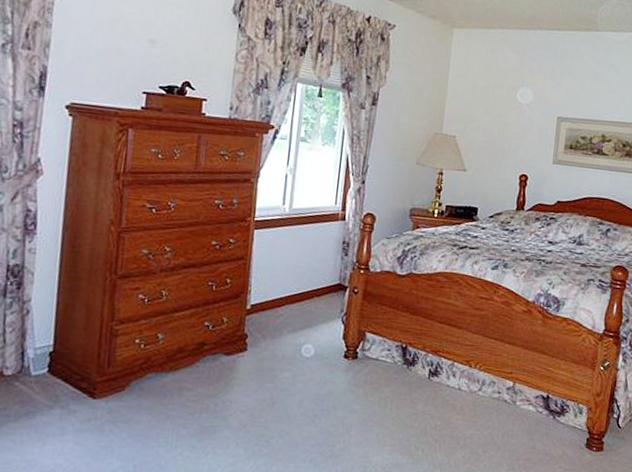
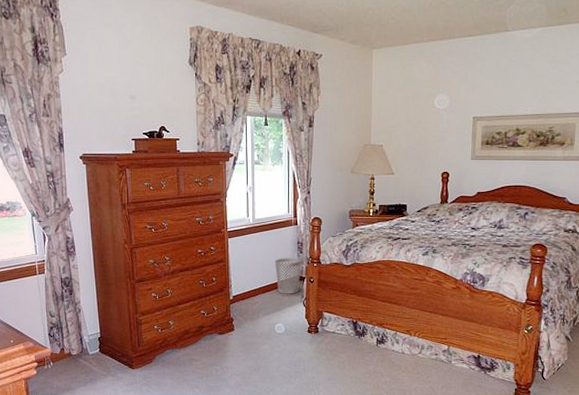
wastebasket: none [311,260,345,307] -> present [274,258,301,294]

